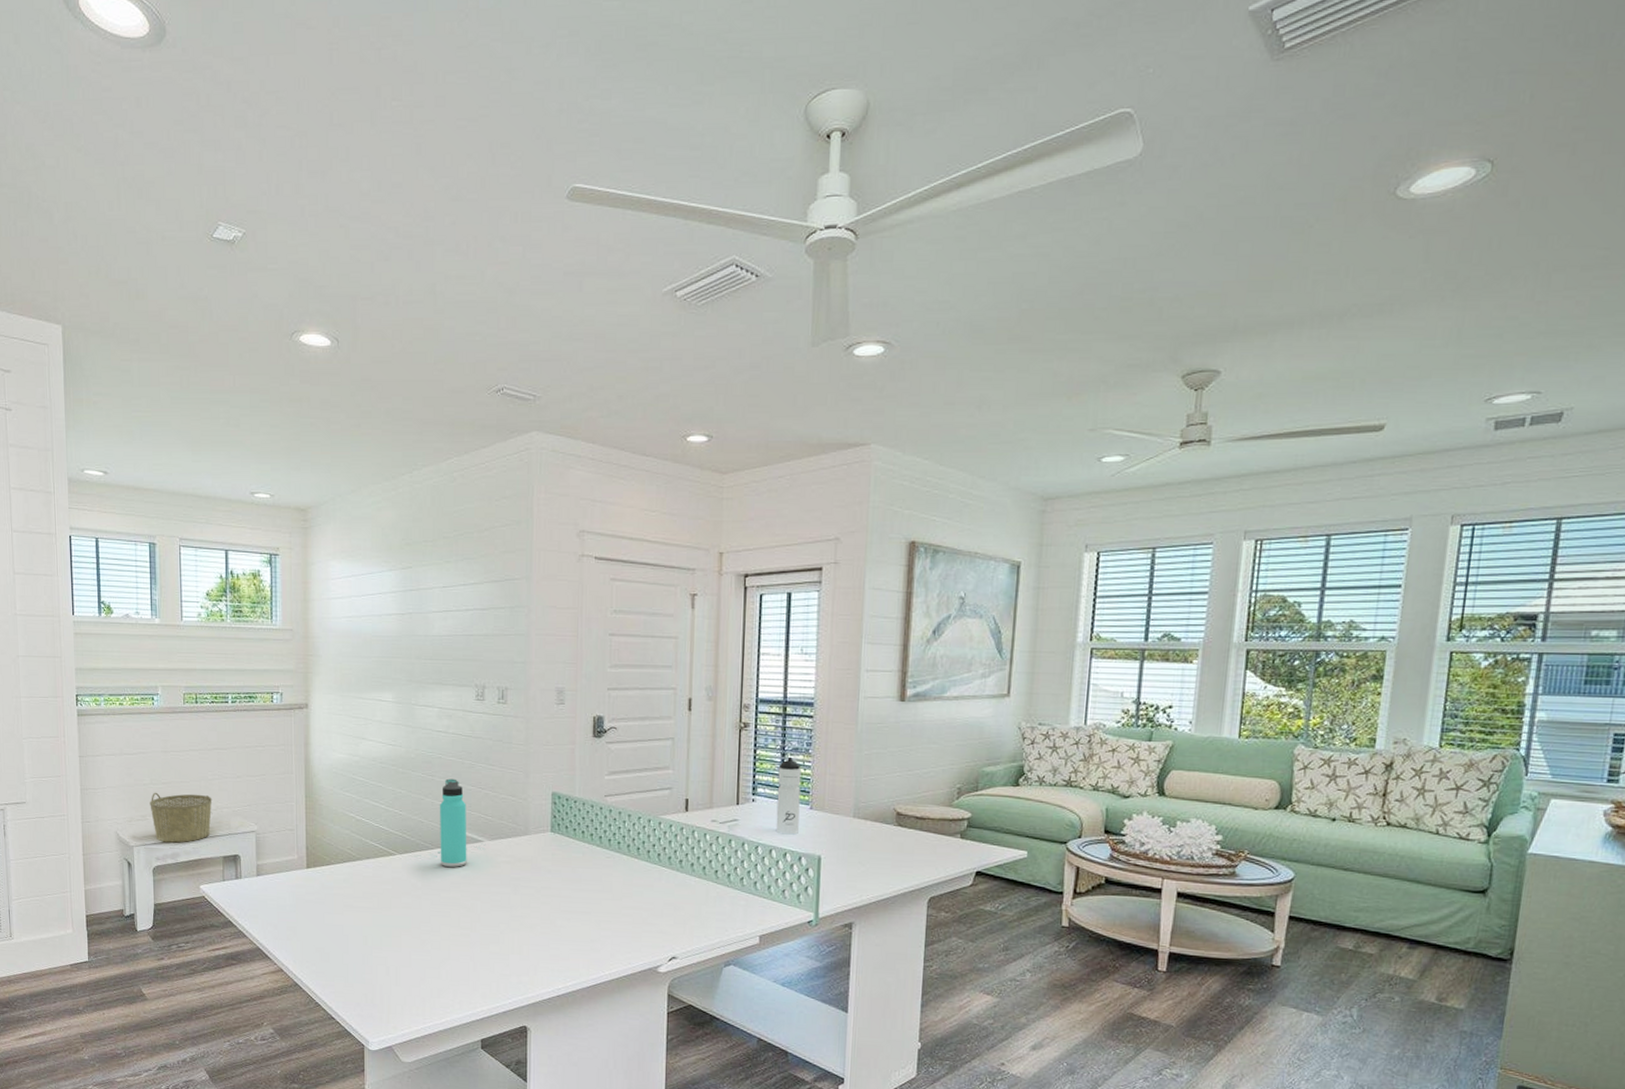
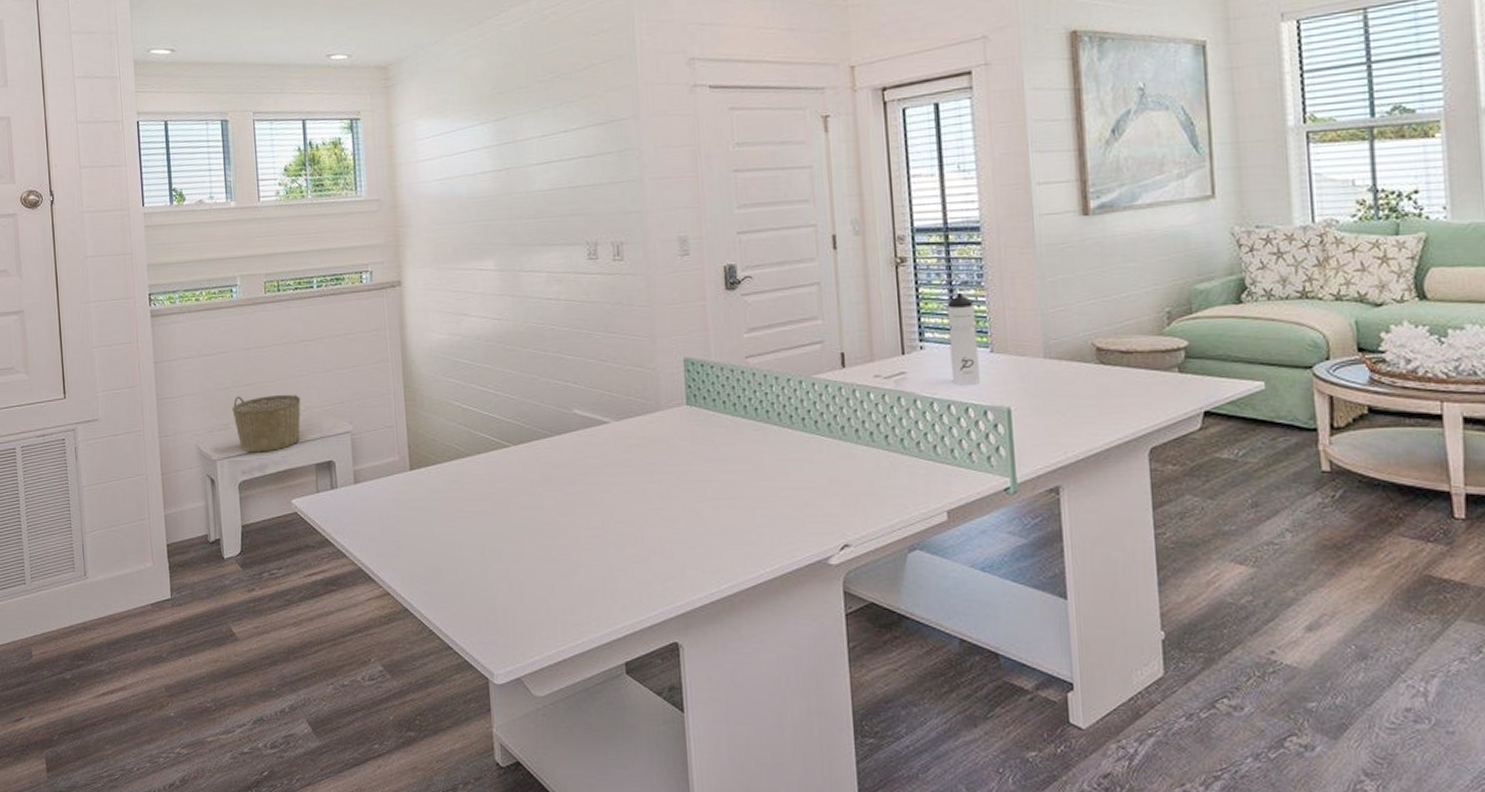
thermos bottle: present [439,778,467,867] -> none [555,352,593,456]

